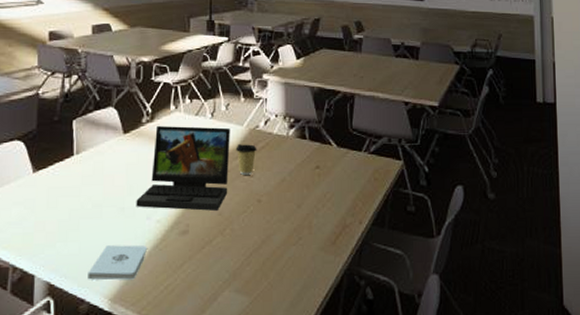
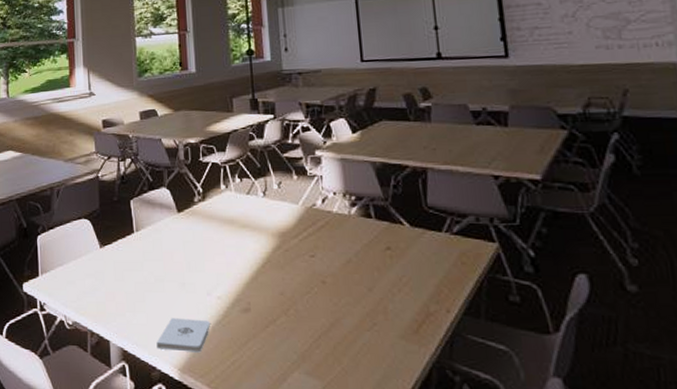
laptop: present [136,126,230,211] -> none [195,205,288,290]
coffee cup: present [235,144,257,175] -> none [292,223,316,255]

